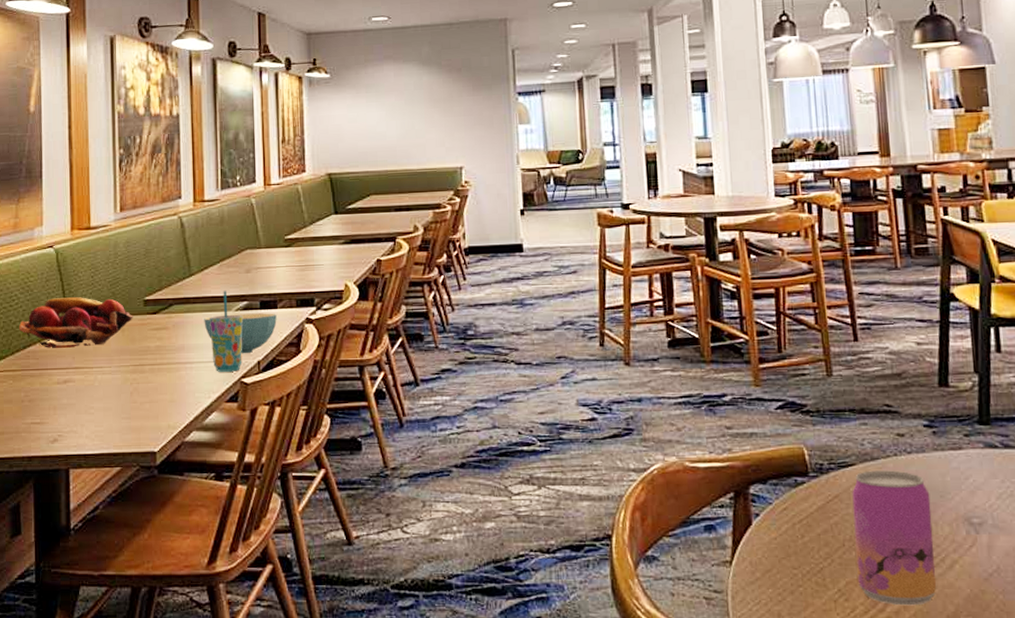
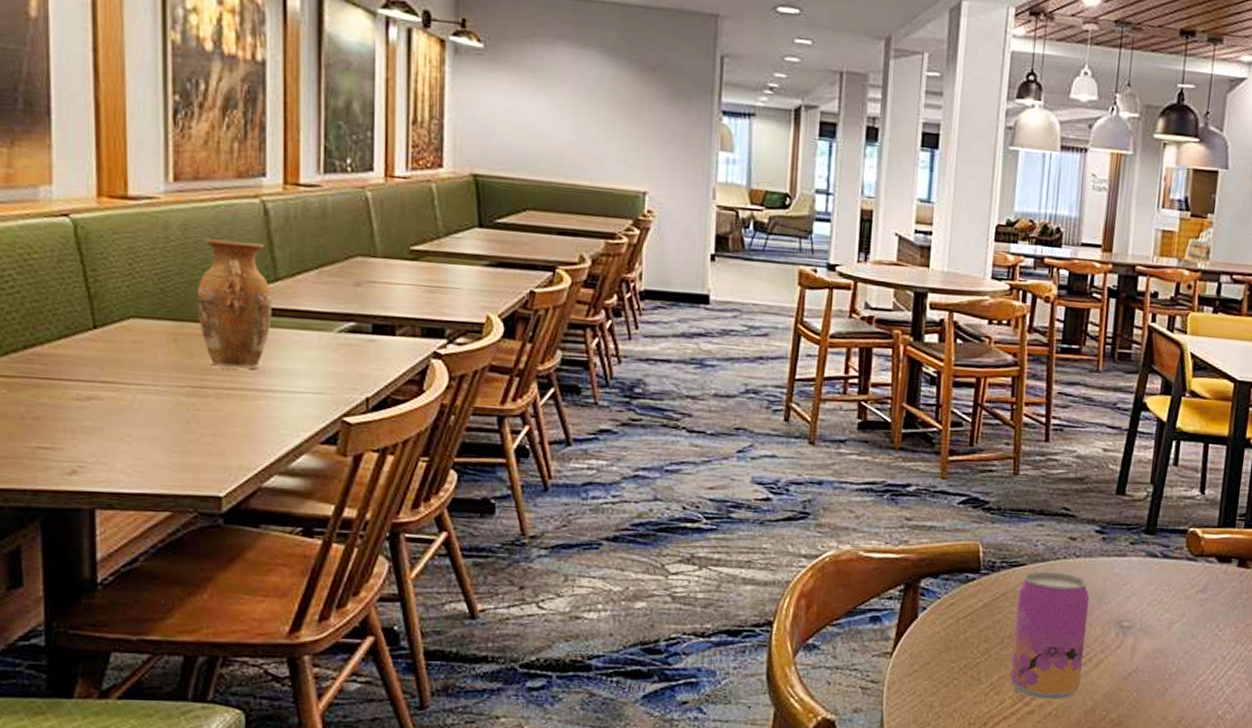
fruit basket: present [18,297,133,348] -> none [15,285,192,356]
vase: none [136,249,188,349] -> present [196,238,272,370]
cereal bowl: present [204,313,277,354] -> none [293,336,394,388]
cup: present [210,290,243,372] -> none [302,304,347,408]

